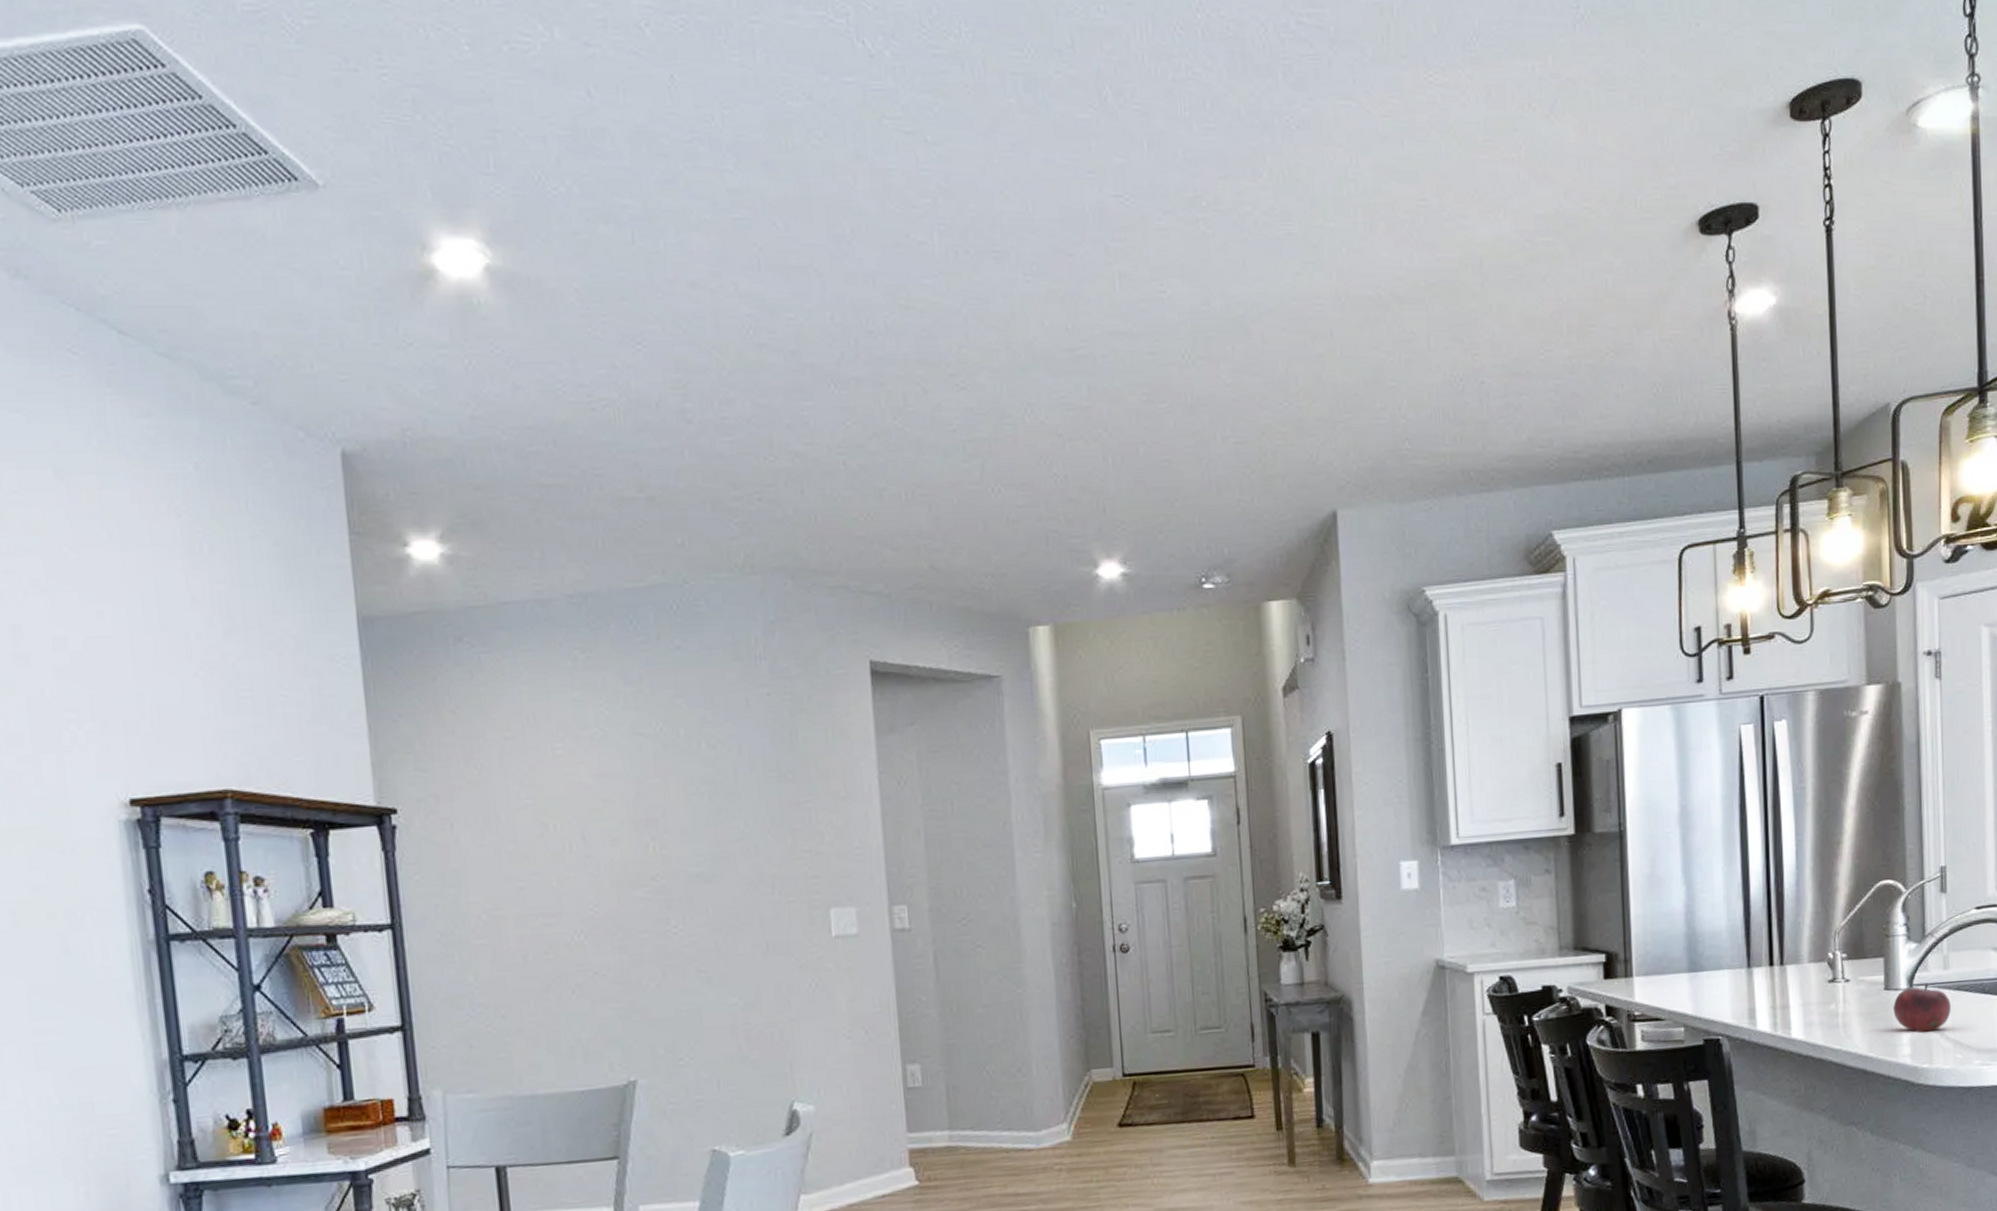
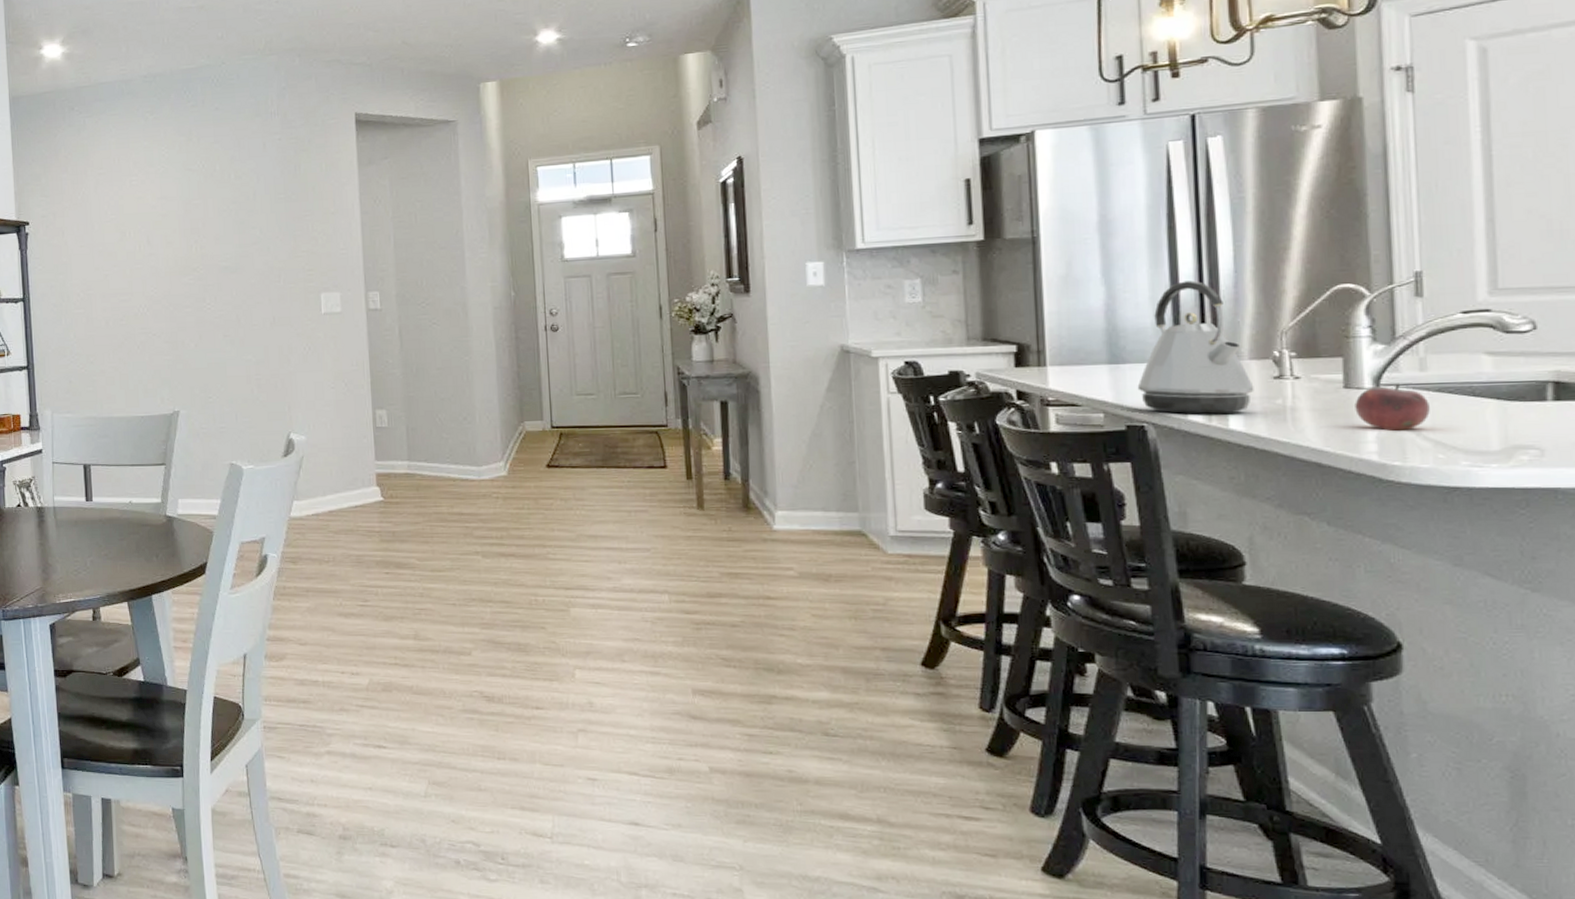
kettle: none [1713,878,1812,1024] -> present [1137,280,1254,414]

